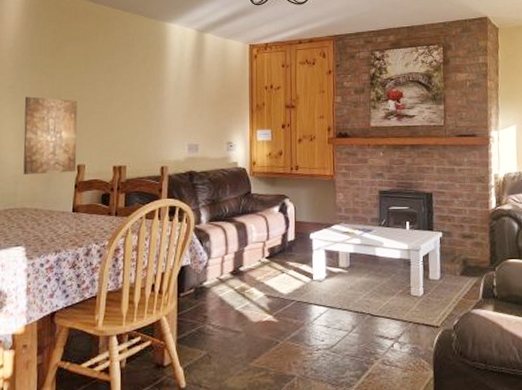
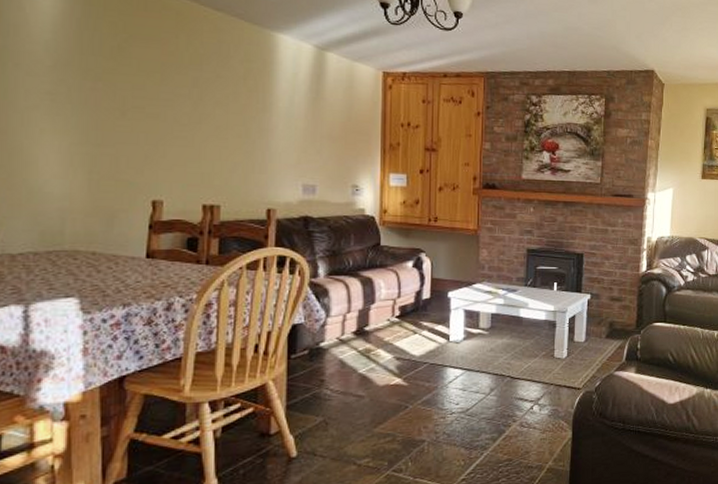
wall art: present [23,96,78,174] -> none [72,108,151,210]

